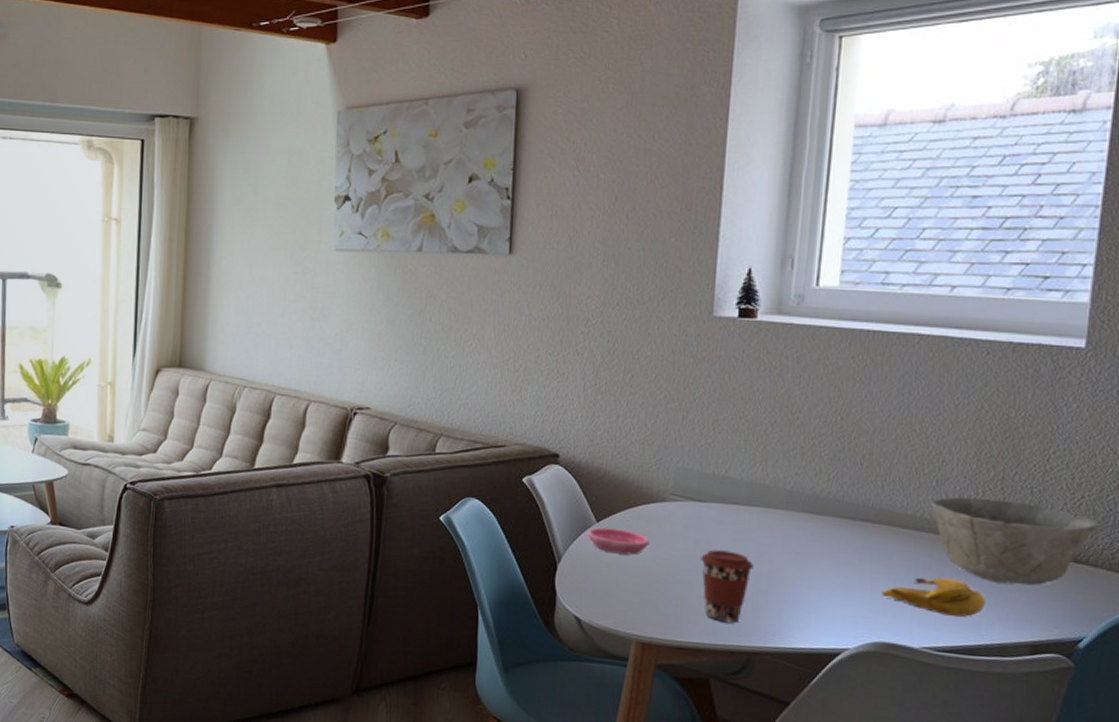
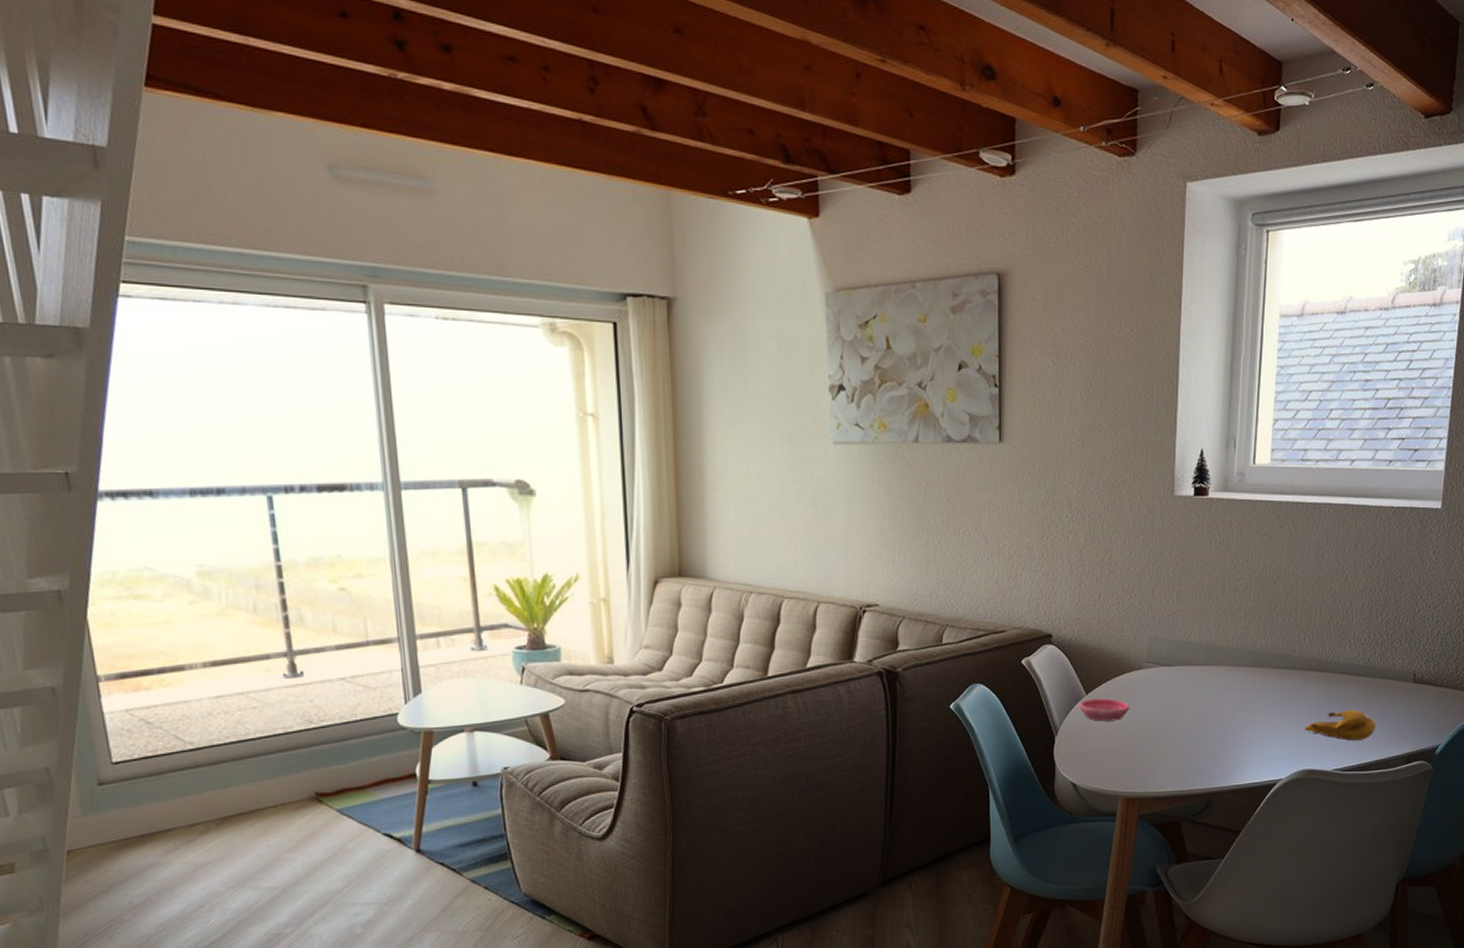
coffee cup: present [700,549,754,623] -> none [1170,707,1211,771]
bowl: present [930,496,1100,586] -> none [1338,640,1450,709]

